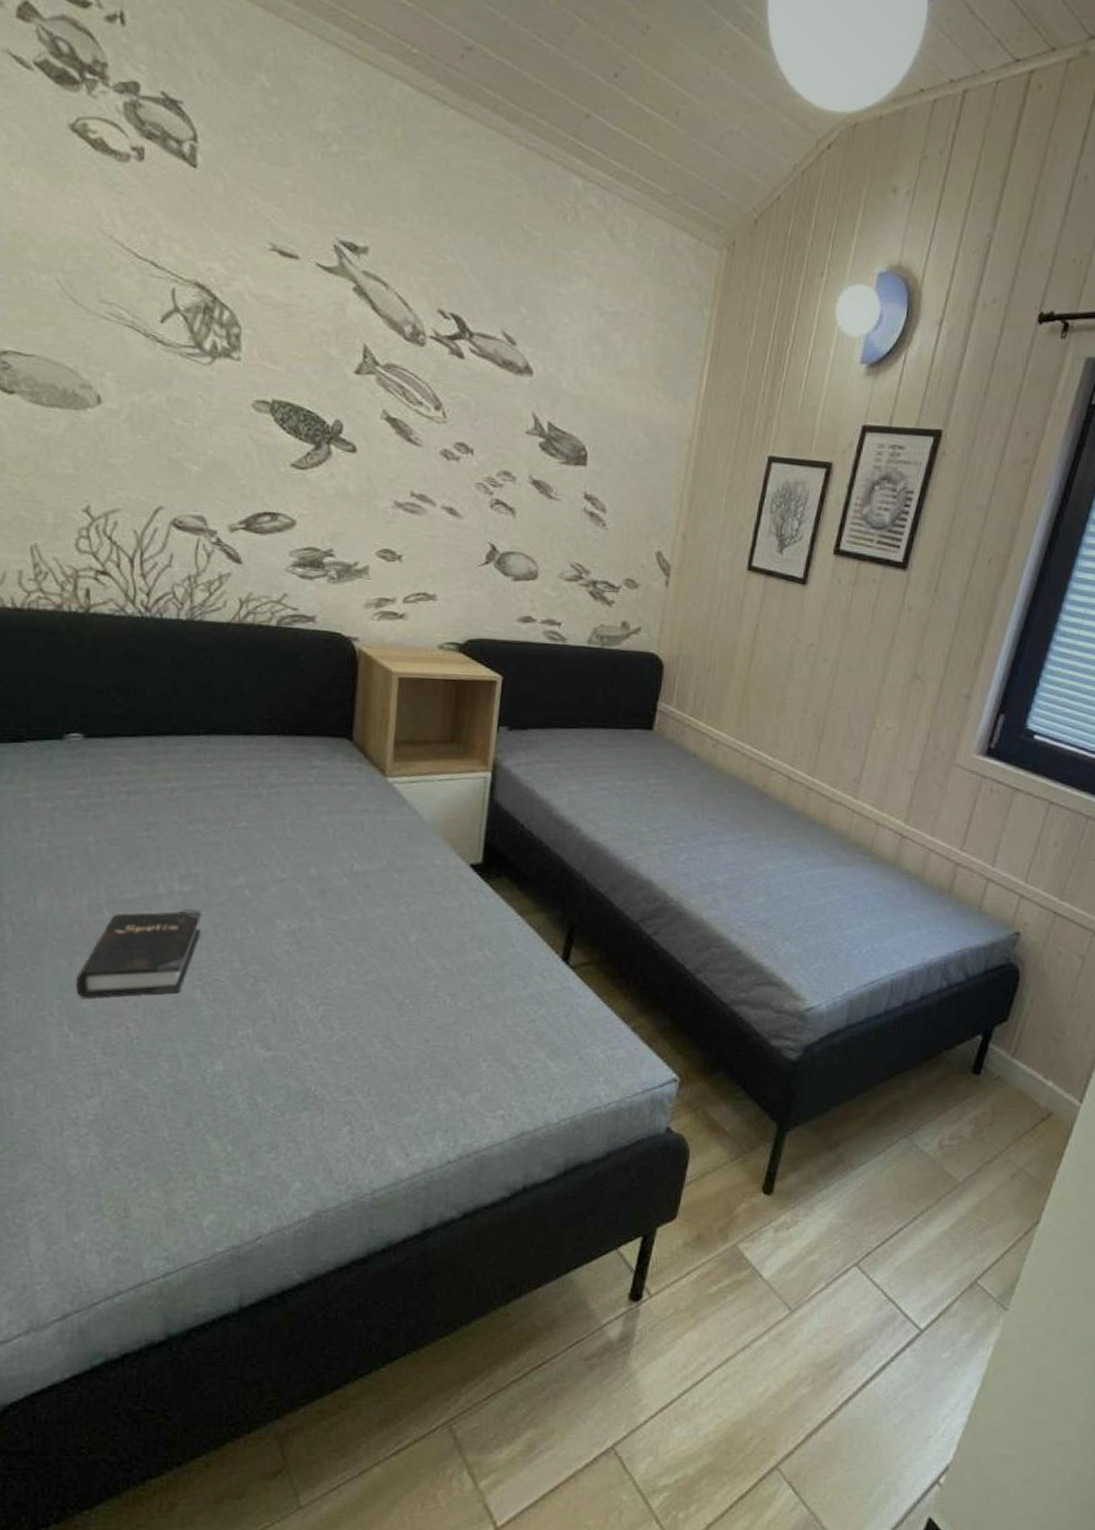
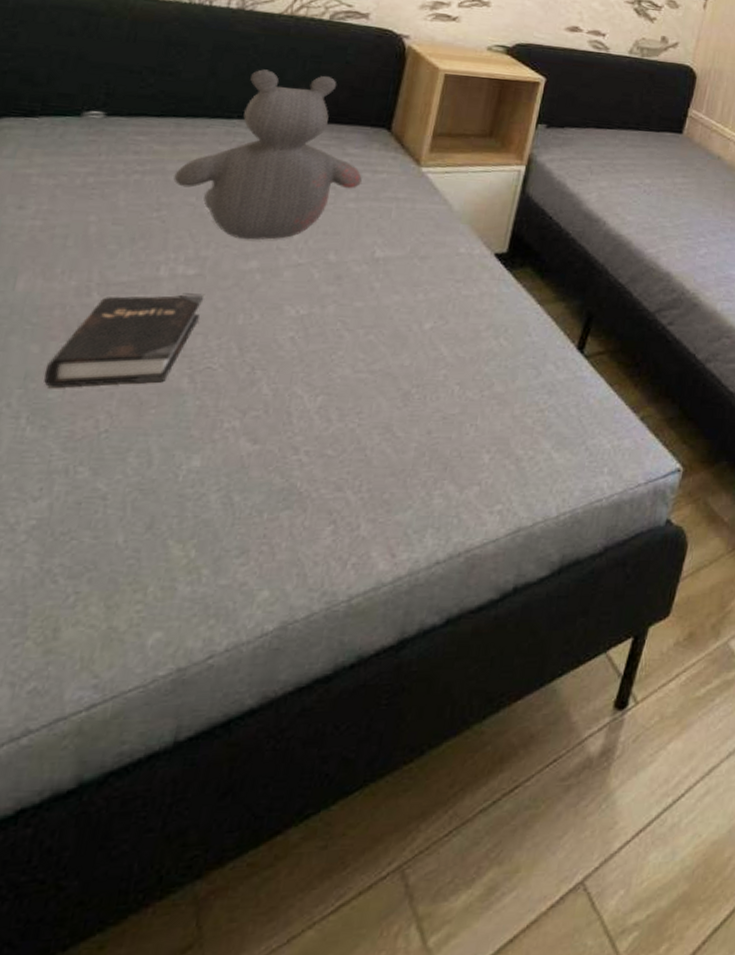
teddy bear: none [156,682,332,857] -> present [173,69,363,240]

